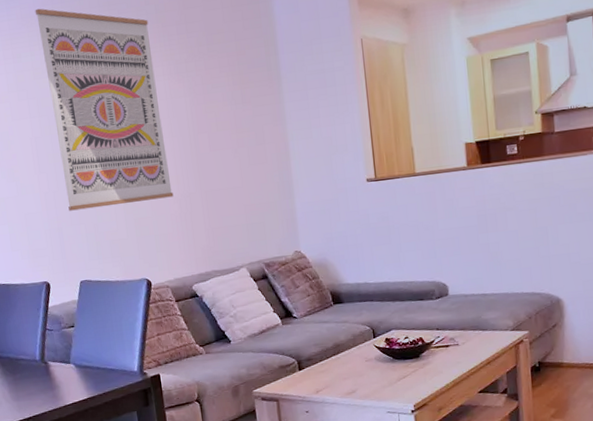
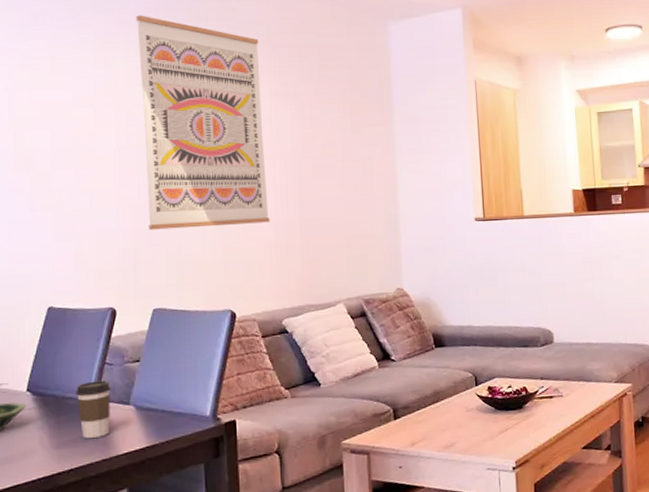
coffee cup: none [25,343,56,392] -> present [76,380,111,438]

